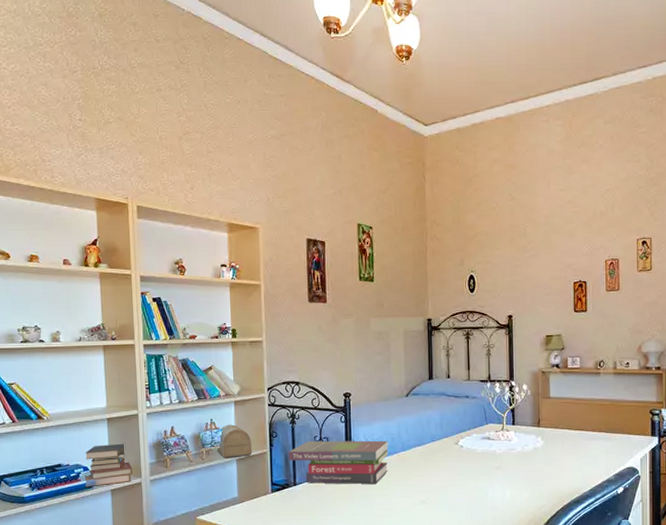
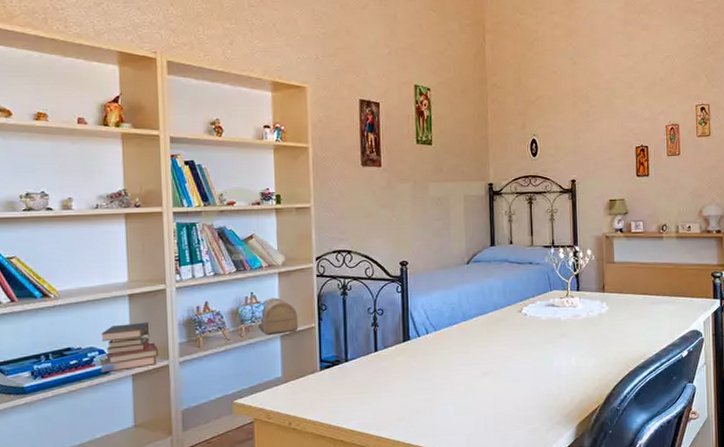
books: present [288,440,389,484] -> none [338,310,449,359]

